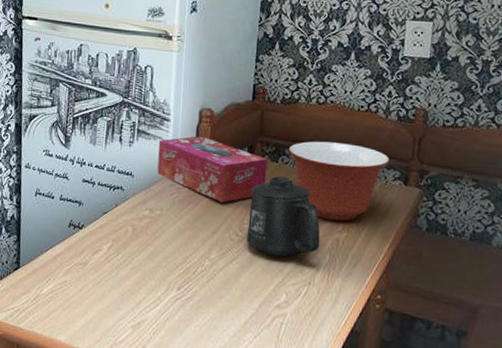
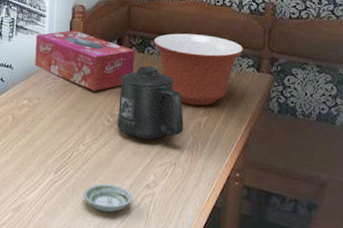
saucer: none [208,302,262,334] -> present [83,184,133,213]

